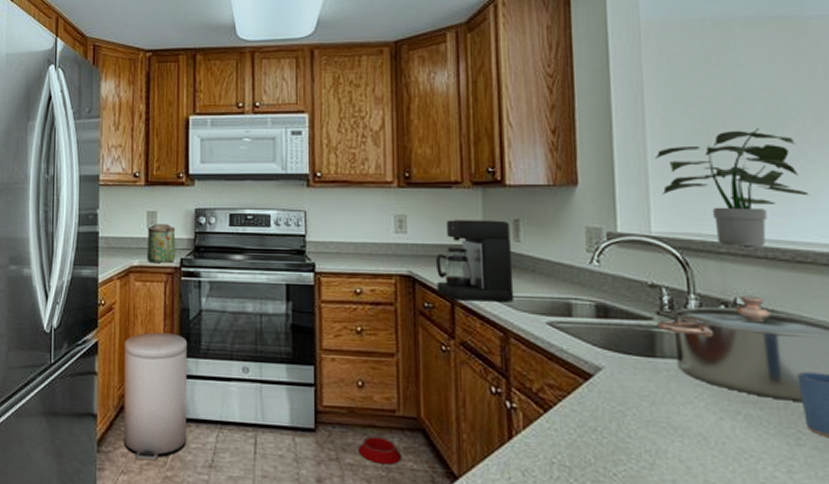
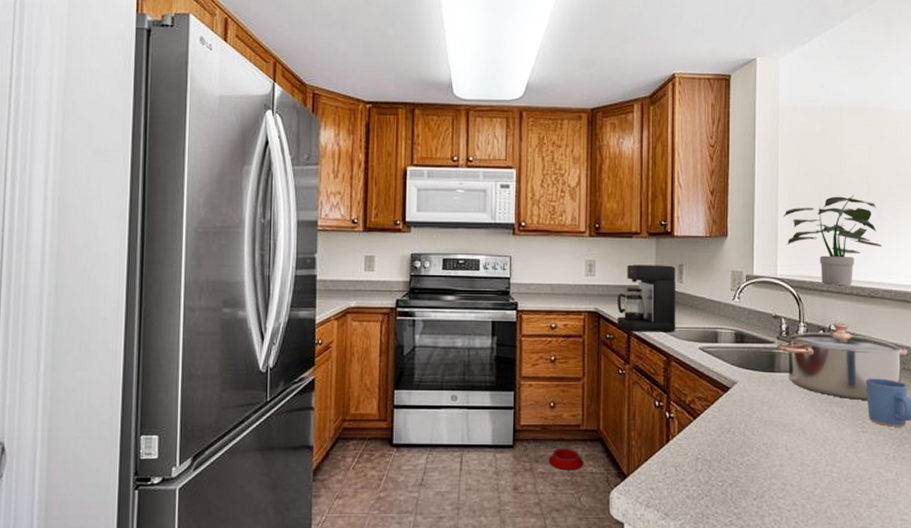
pedal bin: present [123,332,188,461] -> none [339,367,402,485]
canister: present [146,224,176,264] -> none [364,267,392,305]

